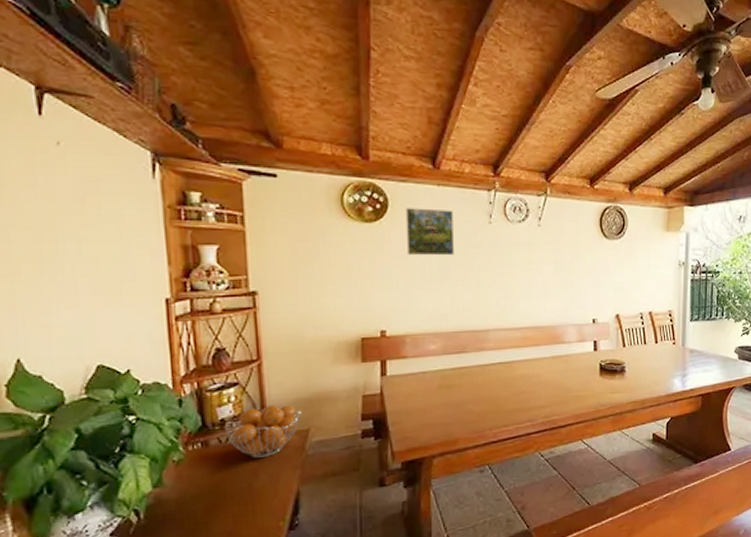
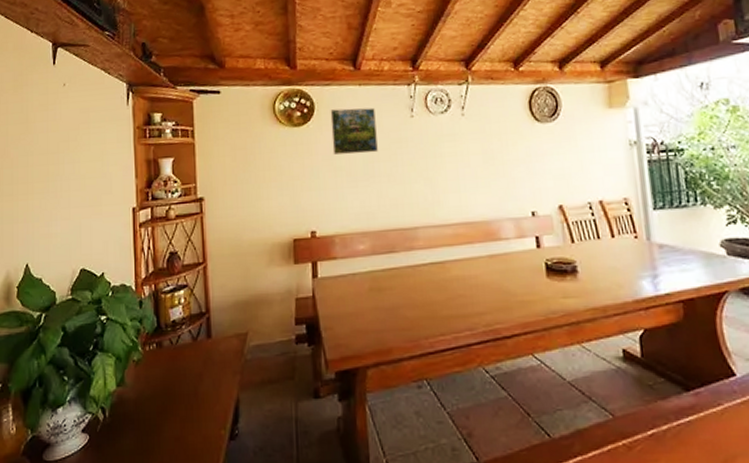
fruit basket: present [224,405,302,458] -> none [175,307,241,361]

